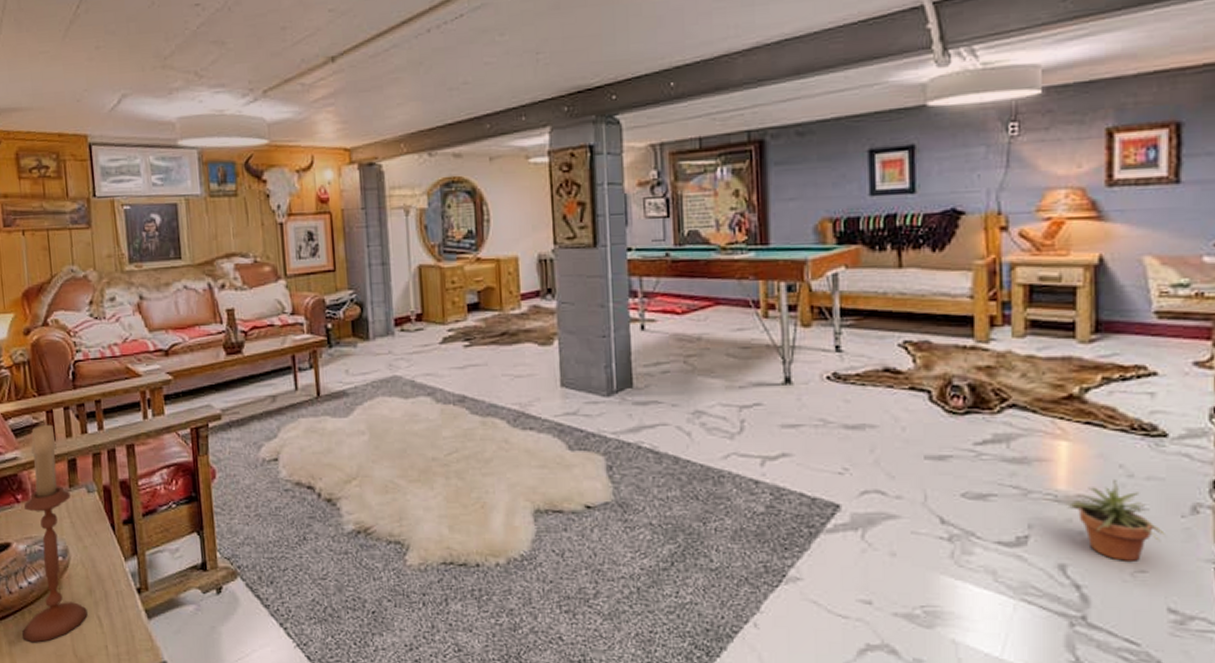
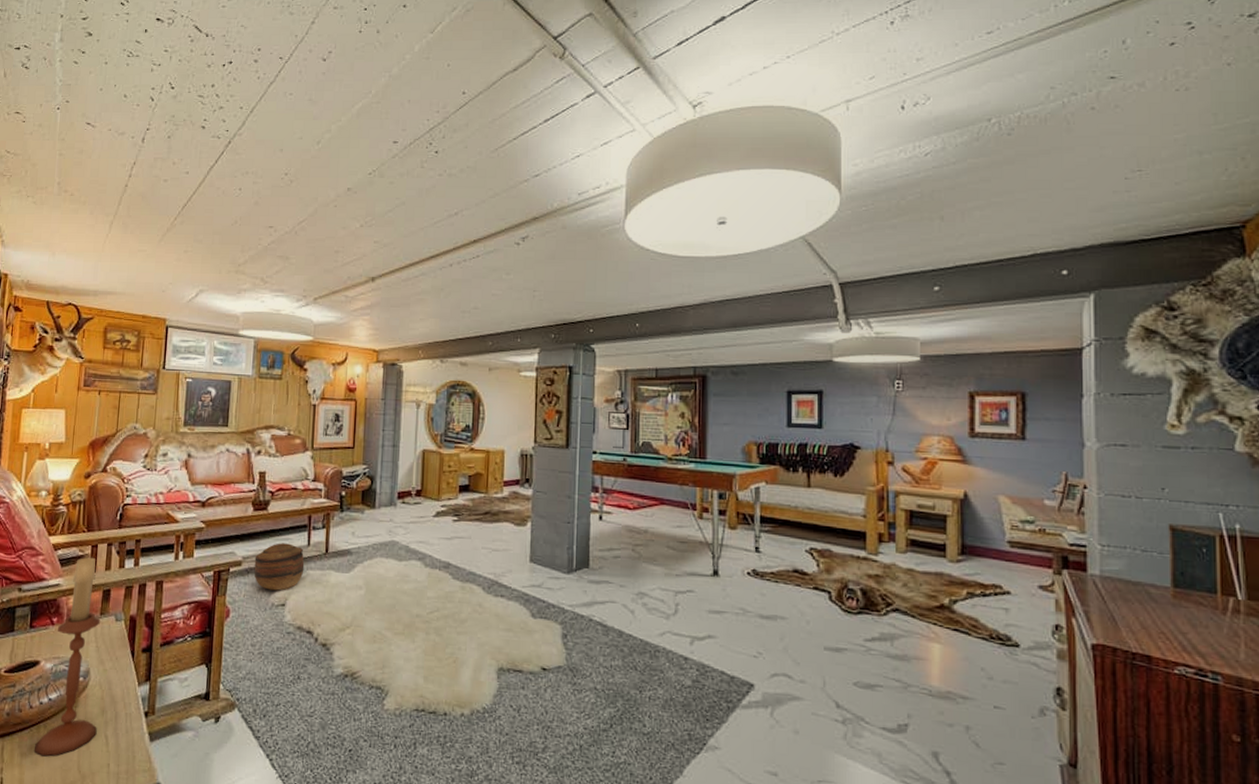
basket: none [235,389,295,444] -> present [254,543,305,591]
potted plant: present [1067,480,1165,561] -> none [939,681,1019,754]

